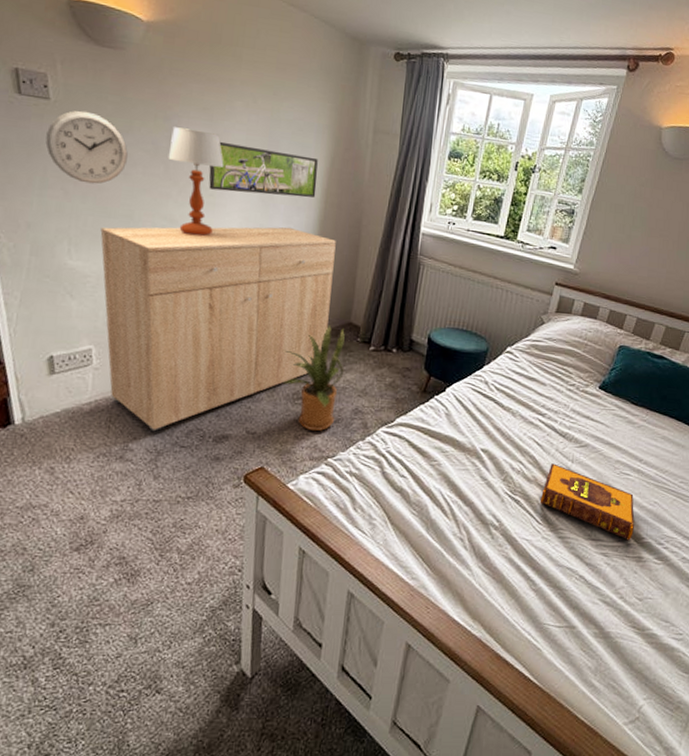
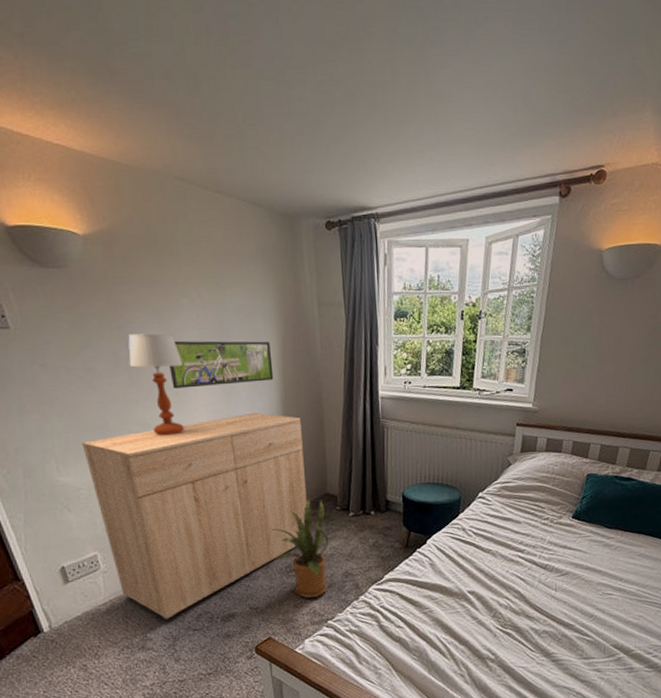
wall clock: present [45,111,128,184] -> none [14,333,93,403]
hardback book: present [539,463,635,541] -> none [530,594,623,655]

